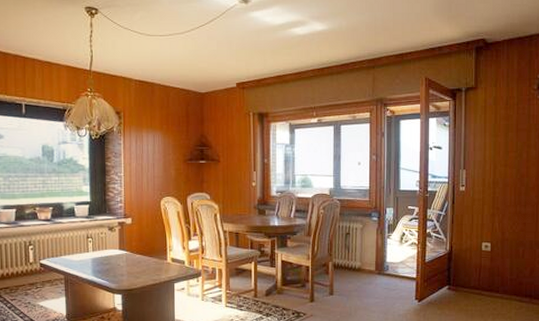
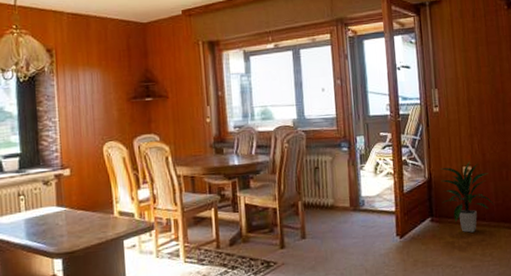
indoor plant: none [460,238,508,302] -> present [440,161,494,233]

